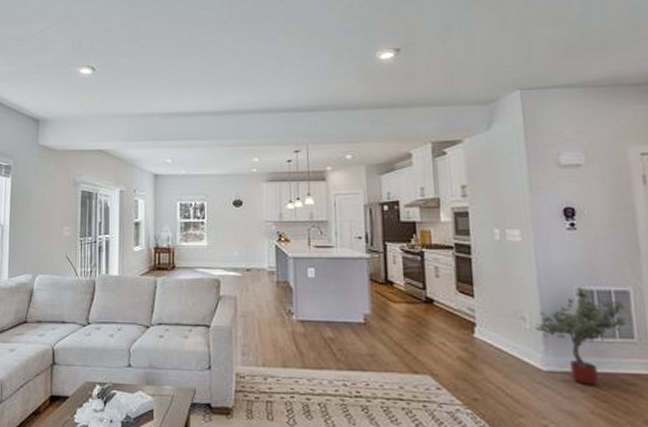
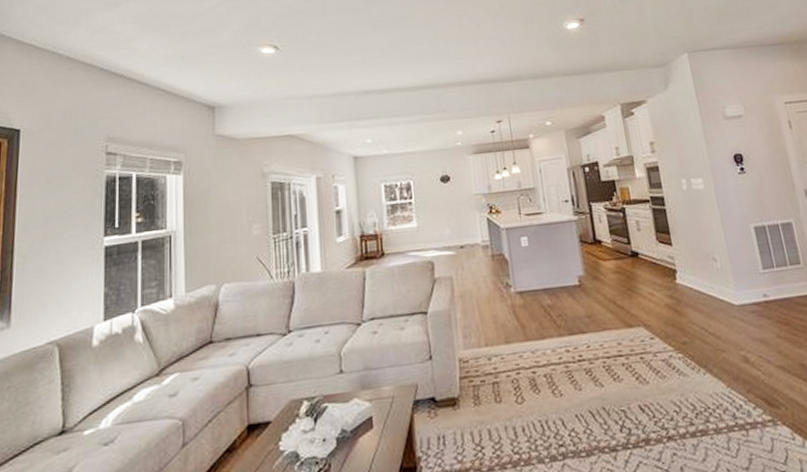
potted tree: present [534,286,627,385] -> none [724,223,794,313]

